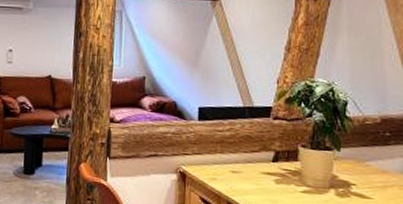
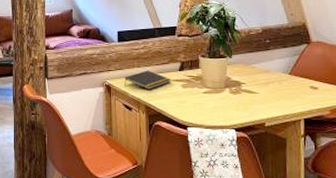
notepad: none [203,157,262,182] -> present [124,70,171,90]

